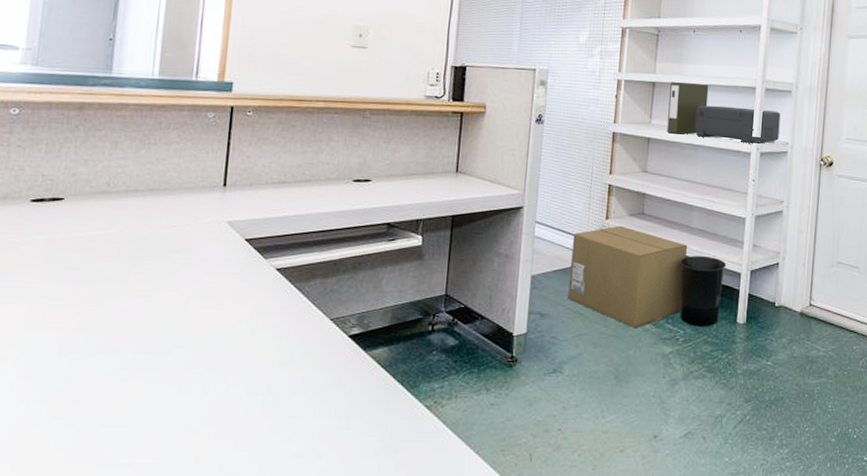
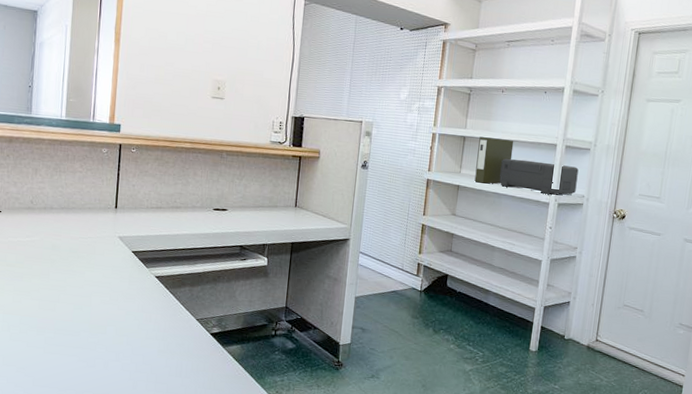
box: present [568,225,688,329] -> none [385,260,489,348]
waste bin: present [680,255,727,327] -> none [480,289,523,351]

